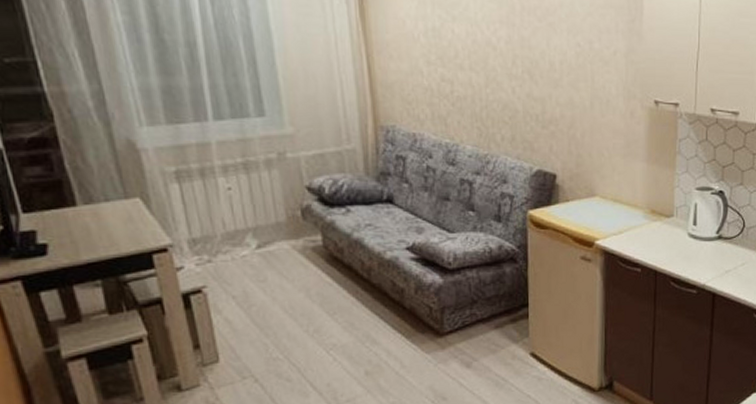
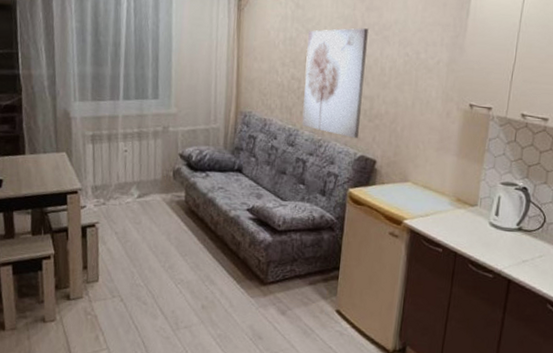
wall art: none [456,13,532,149] -> present [302,28,369,138]

